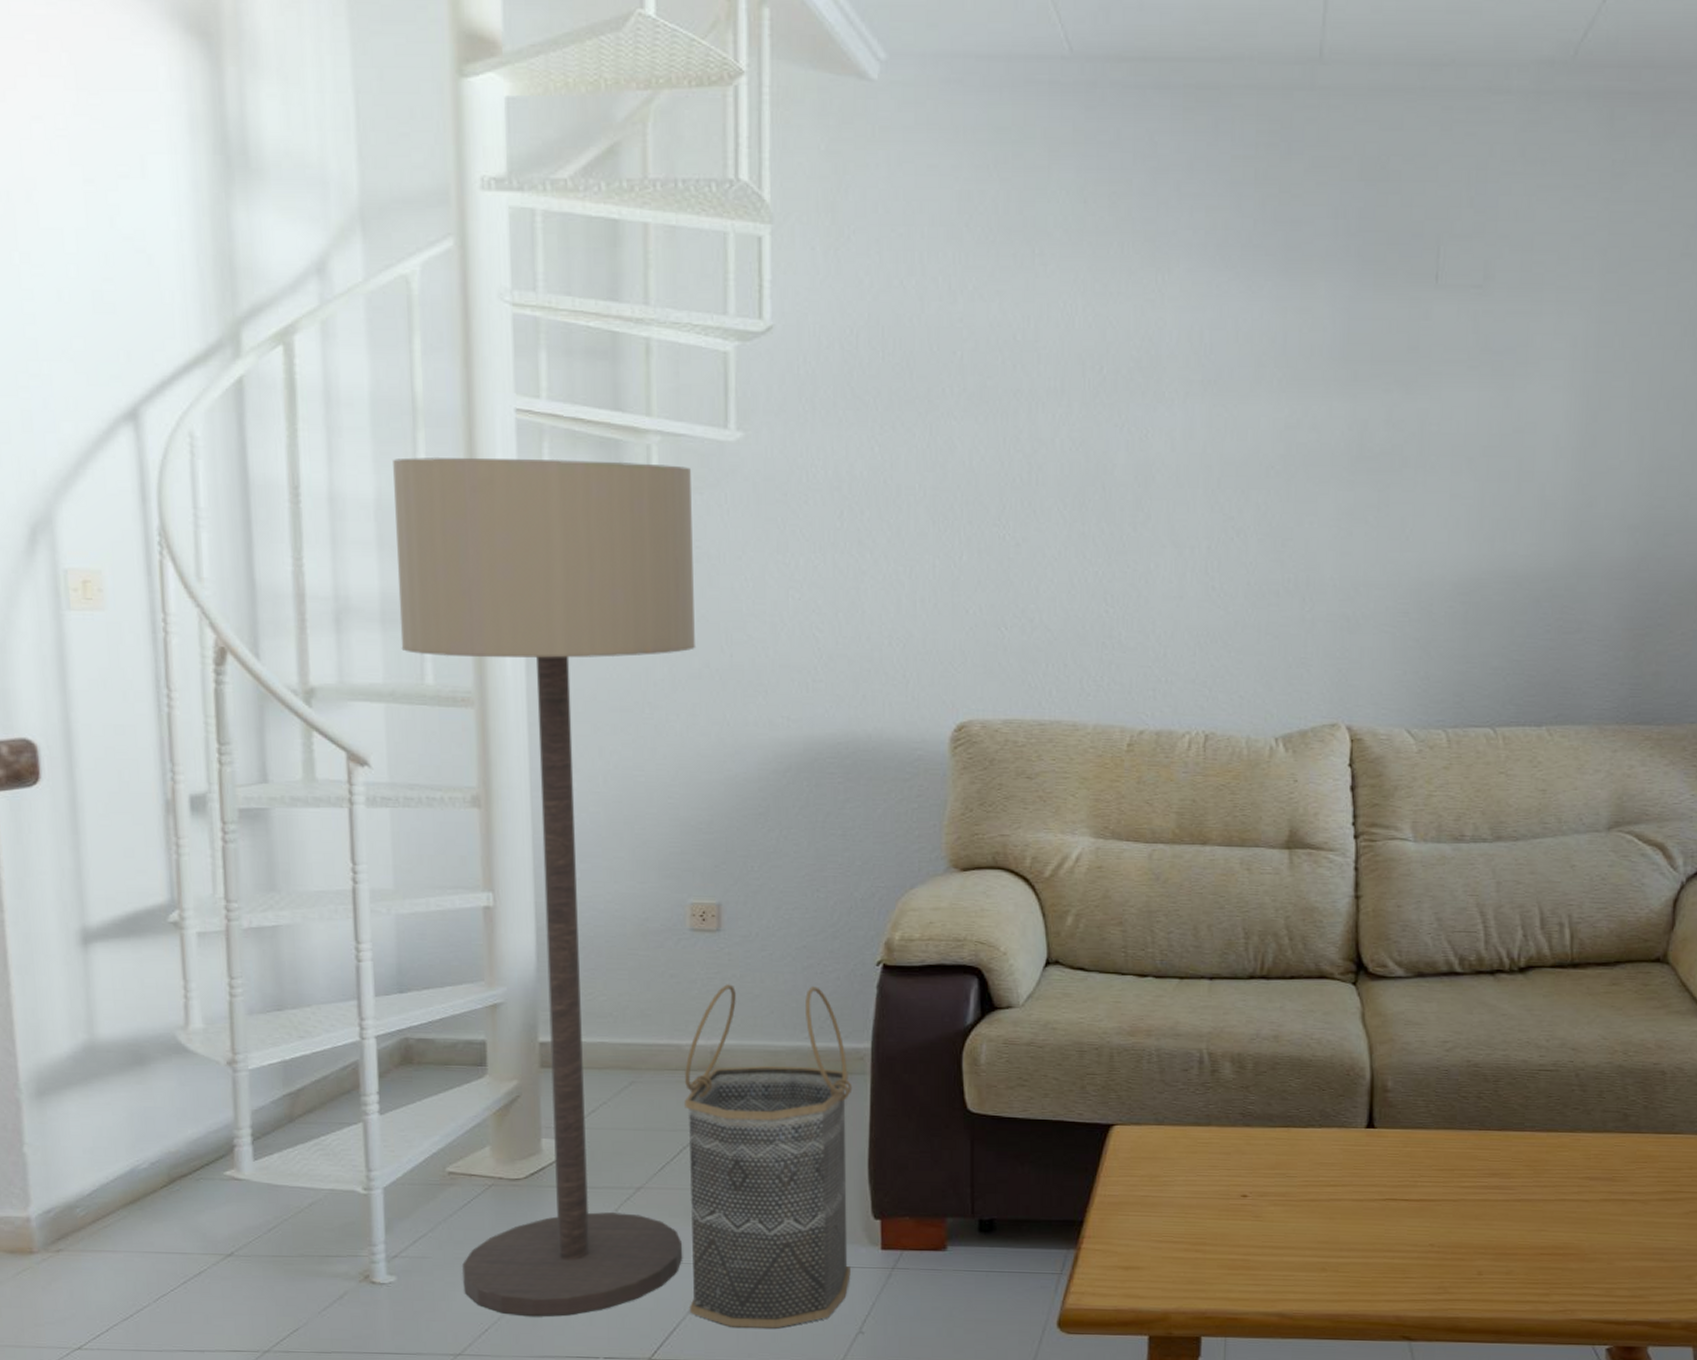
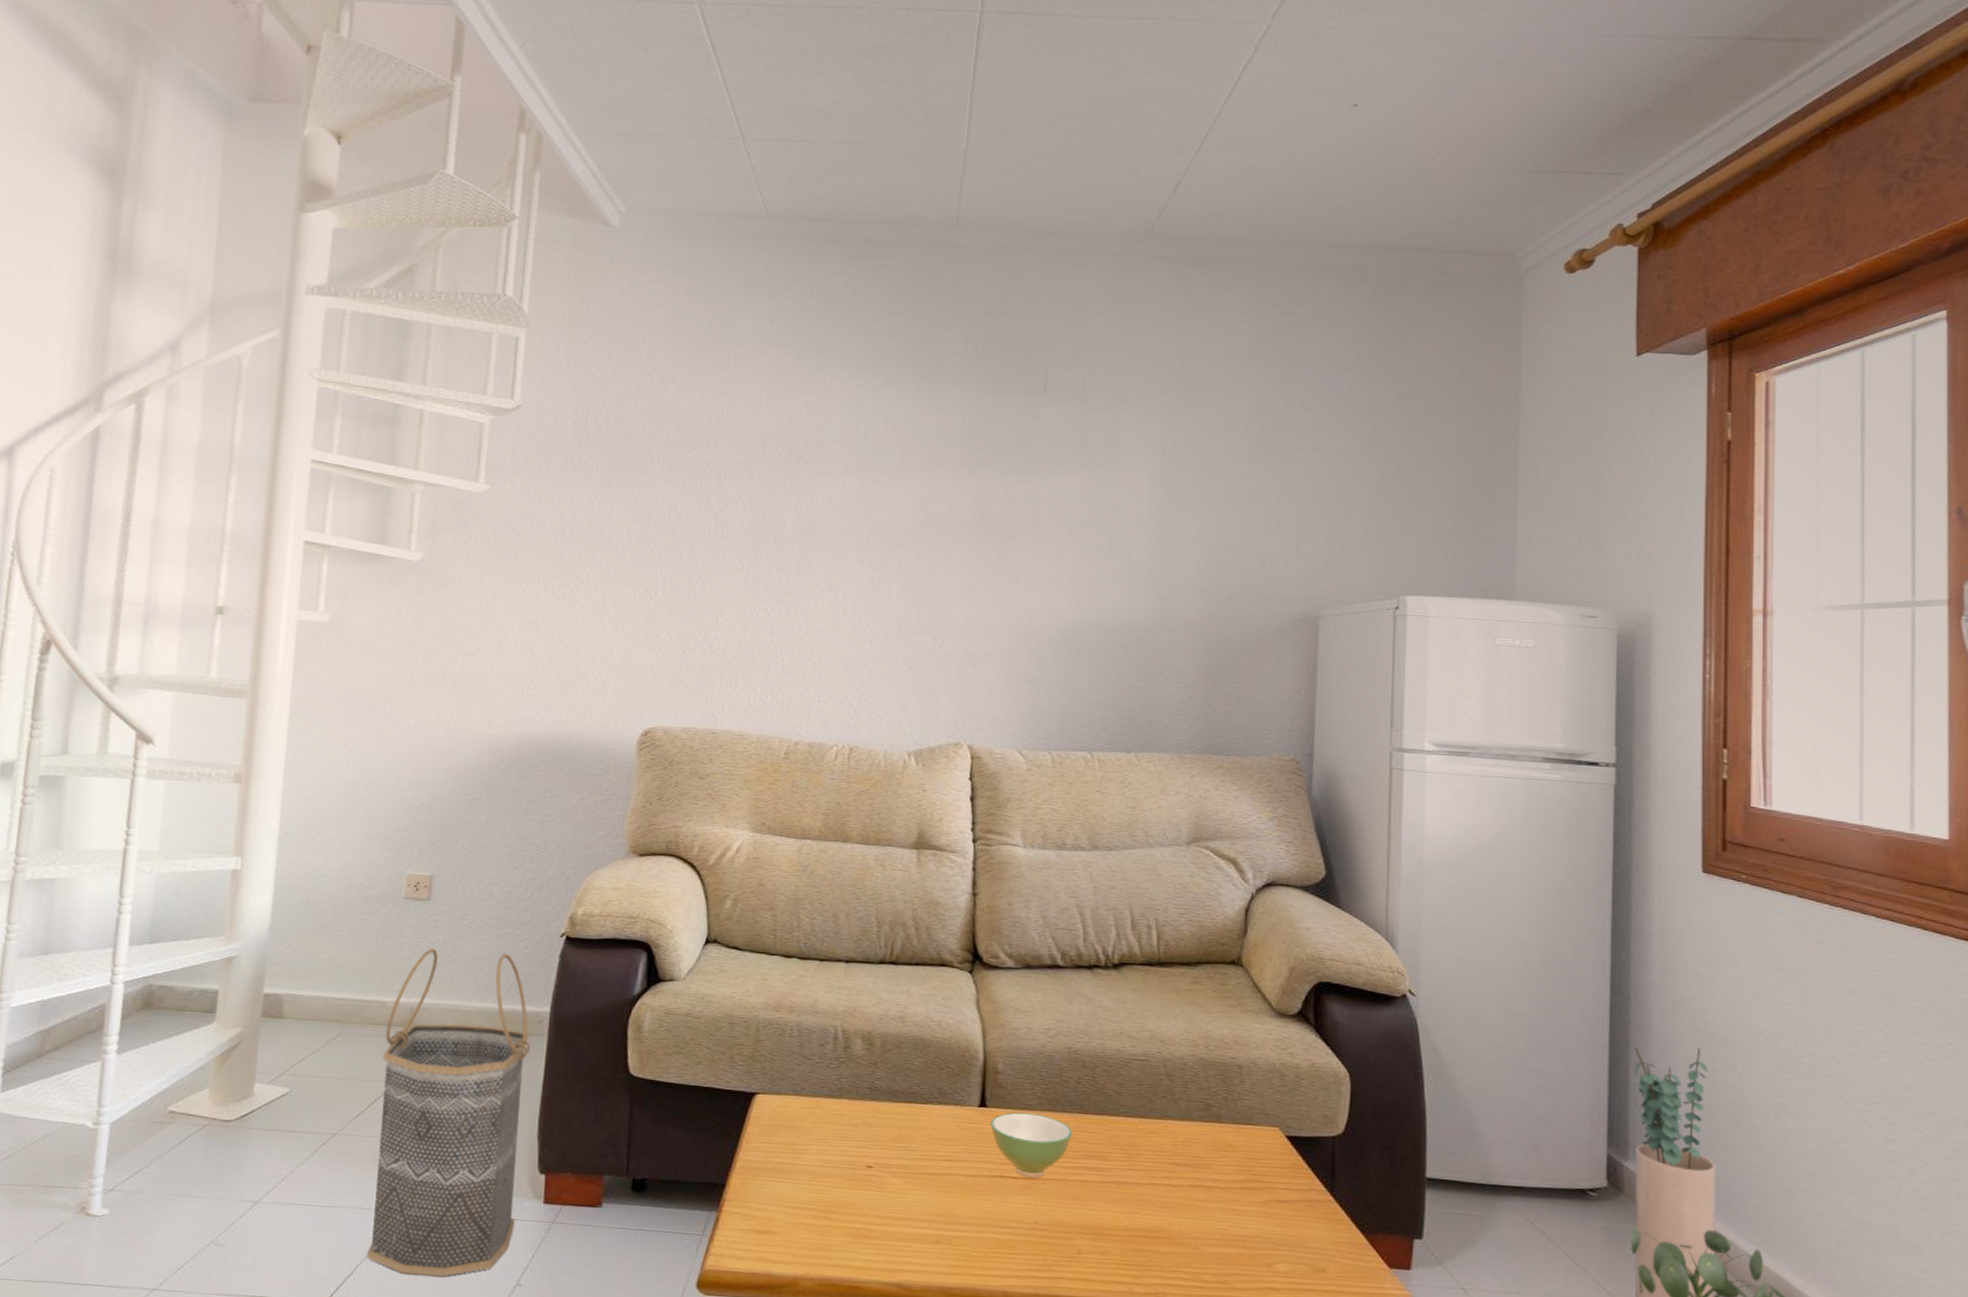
floor lamp: present [393,457,697,1317] -> none [168,494,445,1255]
bowl: none [1379,1131,1472,1200] -> present [990,1112,1073,1179]

